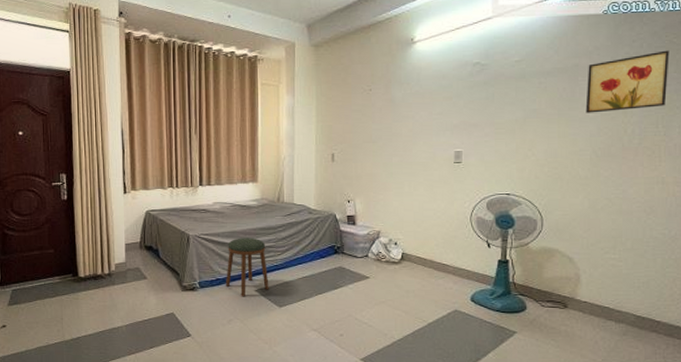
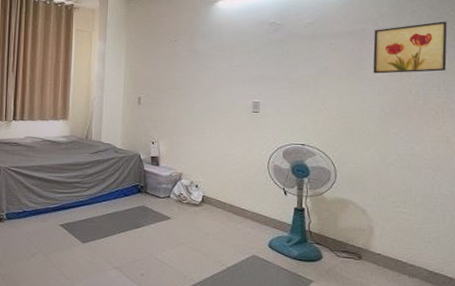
stool: present [225,237,269,297] -> none [31,172,74,231]

